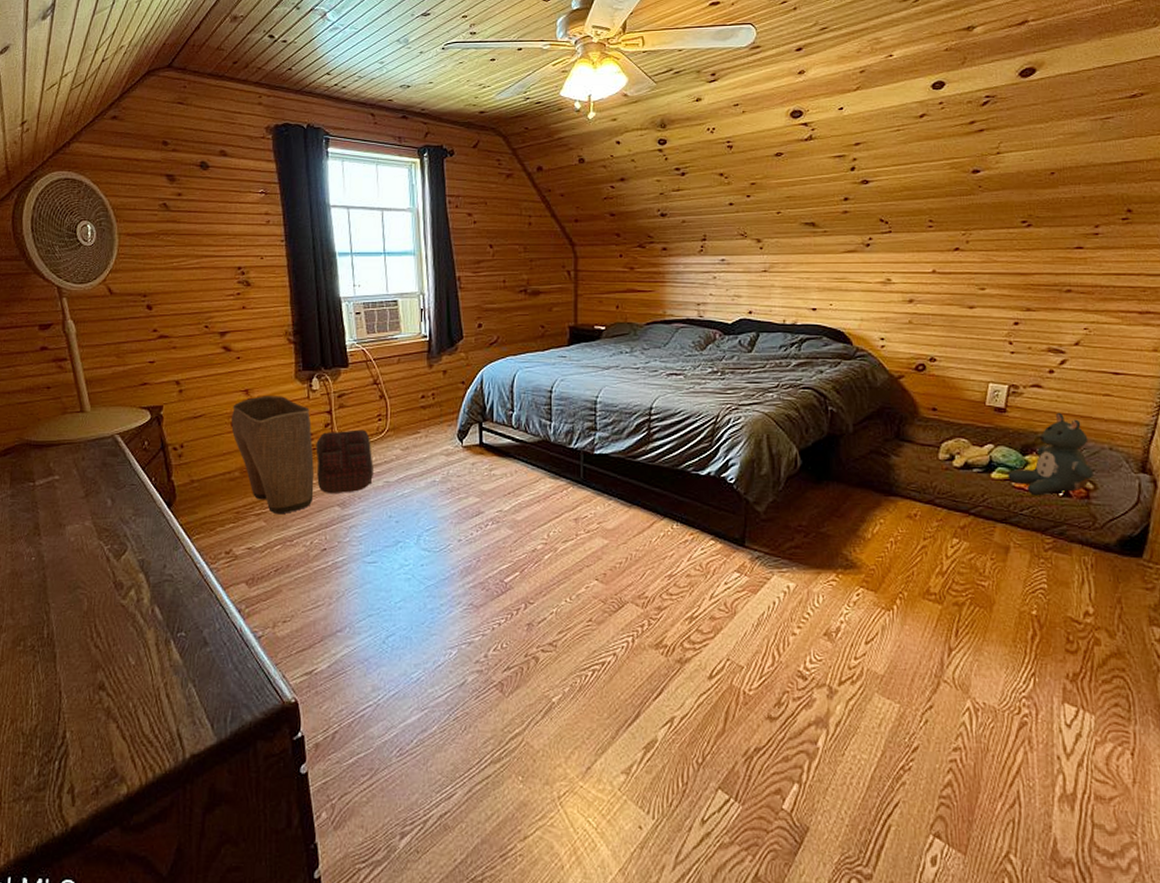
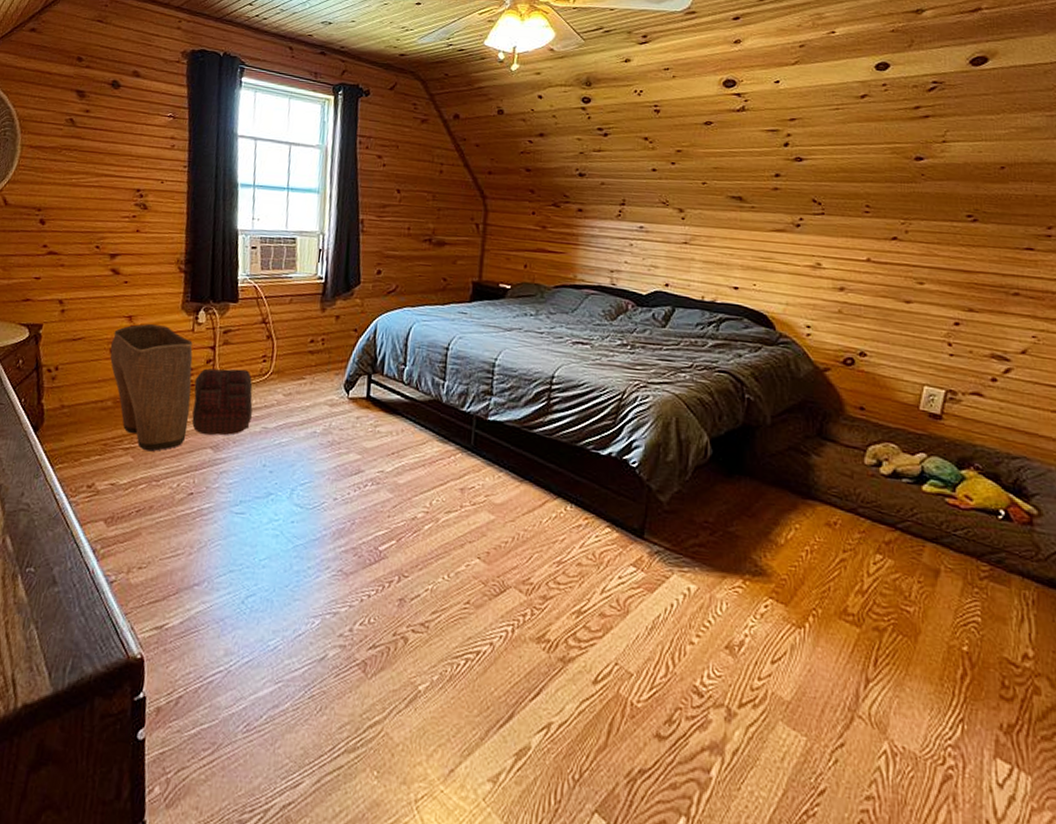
stuffed animal: present [1007,412,1094,496] -> none [941,425,1038,517]

